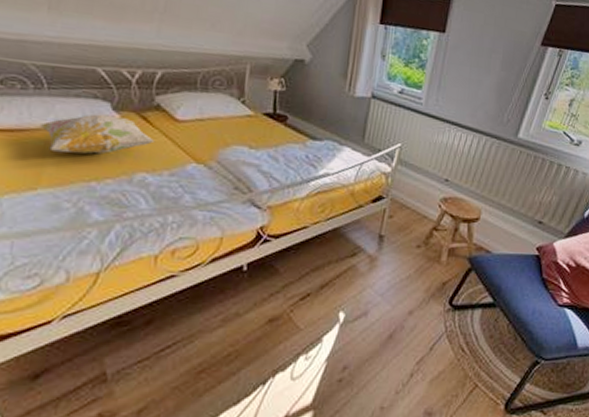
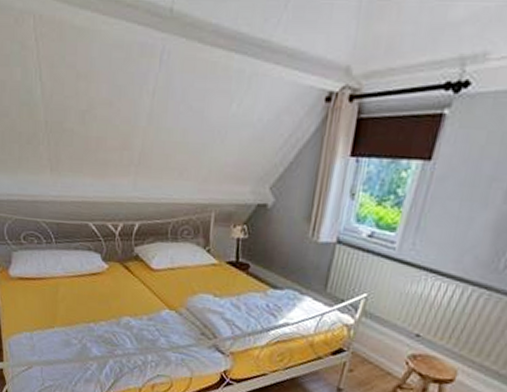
decorative pillow: present [40,113,156,155] -> none [53,264,136,300]

